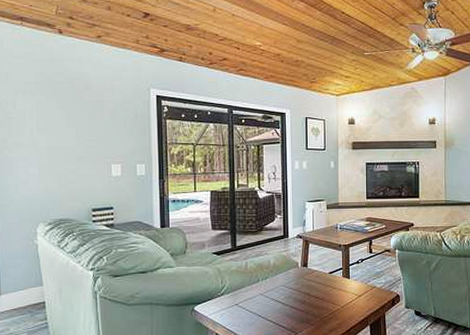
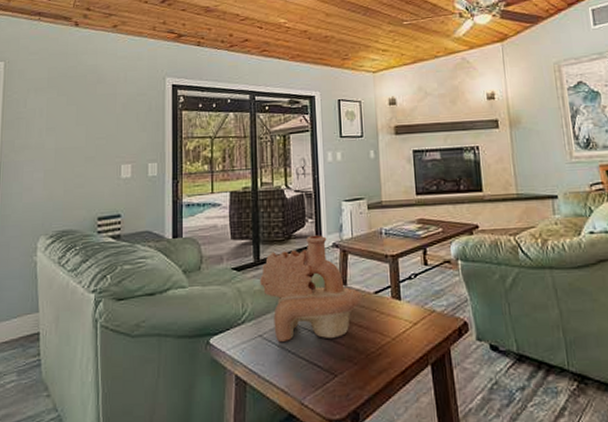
decorative vase: none [236,228,320,309] -> present [260,235,363,342]

